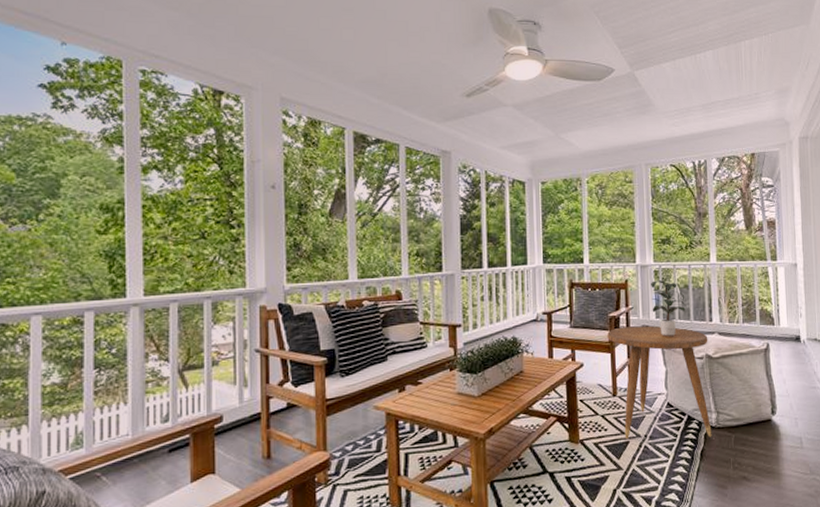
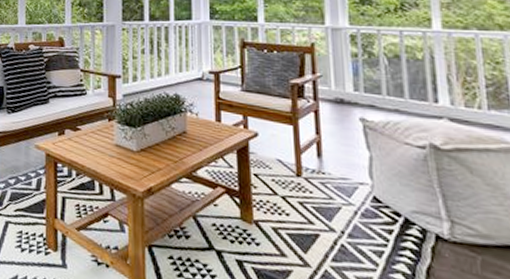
side table: present [607,325,712,439] -> none [288,97,444,253]
potted plant: present [651,280,687,336] -> none [346,47,398,115]

